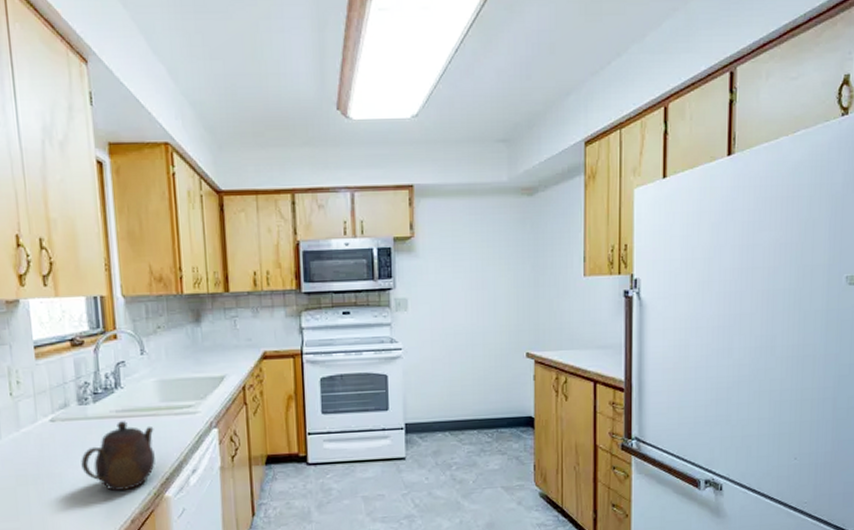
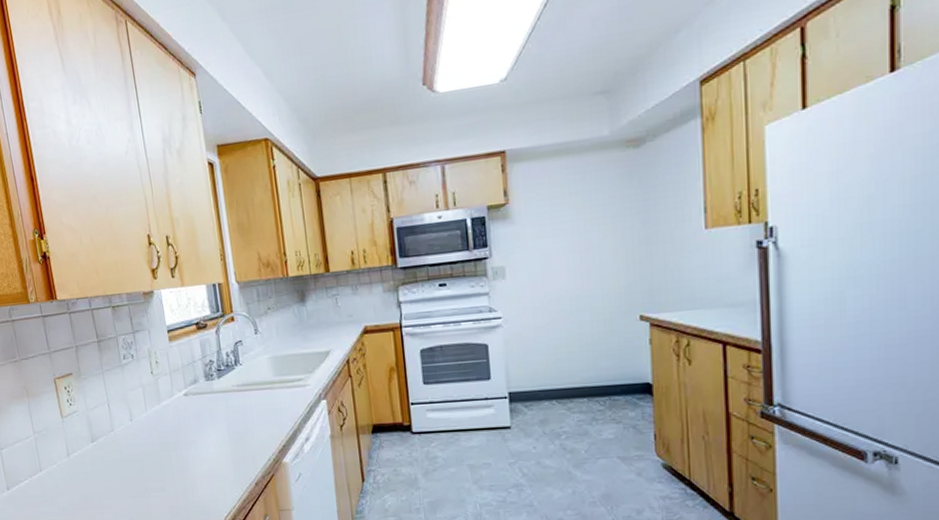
teapot: present [81,421,155,491] -> none [210,394,273,457]

